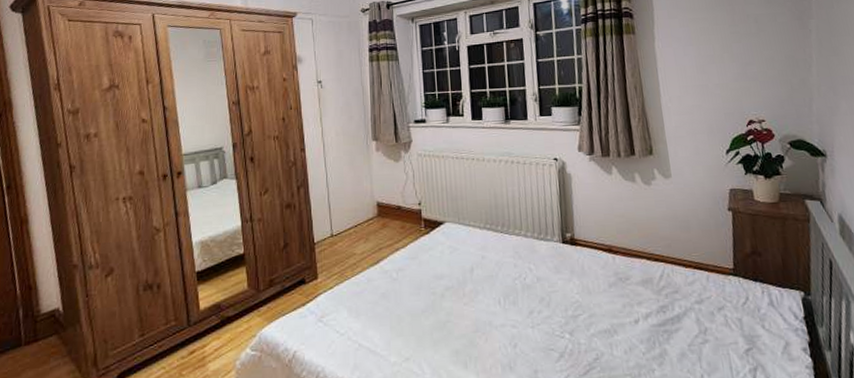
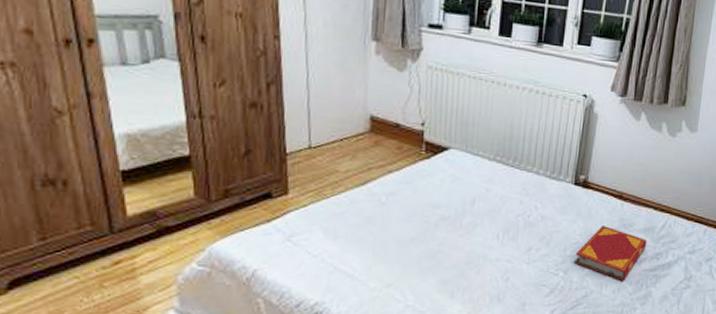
hardback book: none [577,281,649,339] -> present [575,226,647,281]

